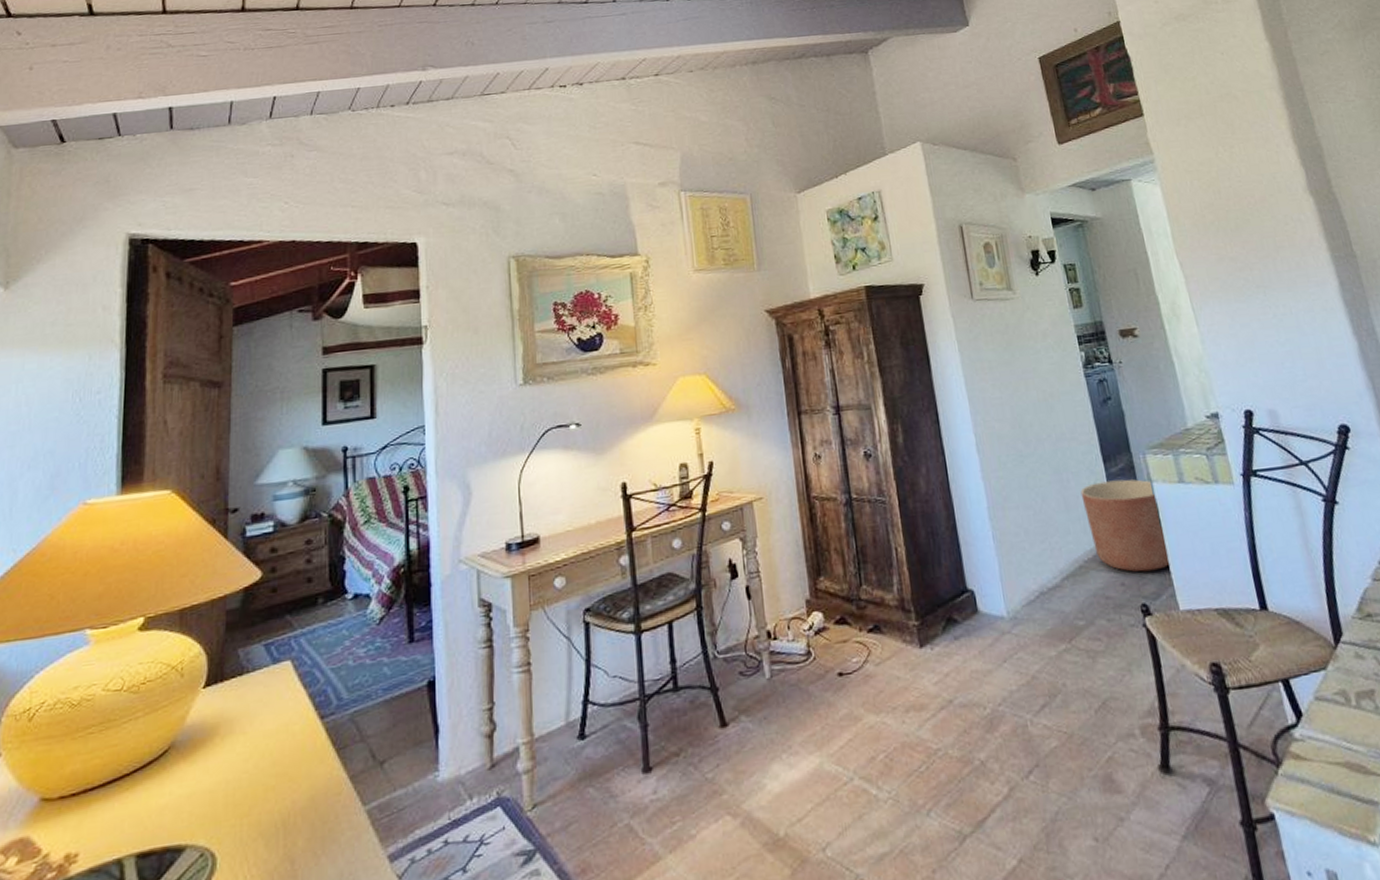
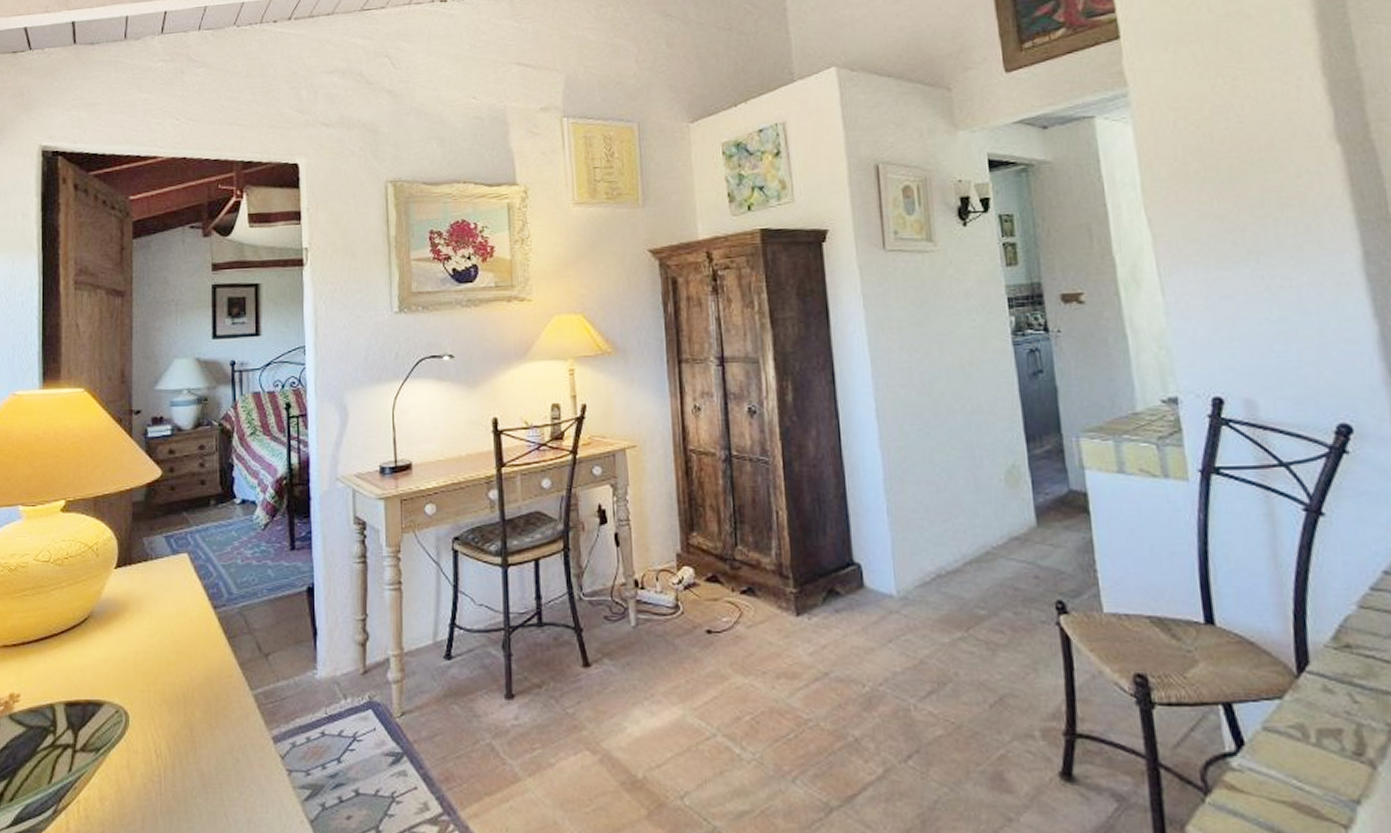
planter: present [1080,479,1170,572] -> none [995,463,1097,566]

